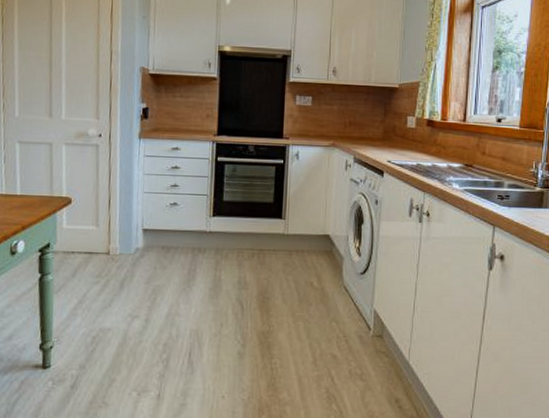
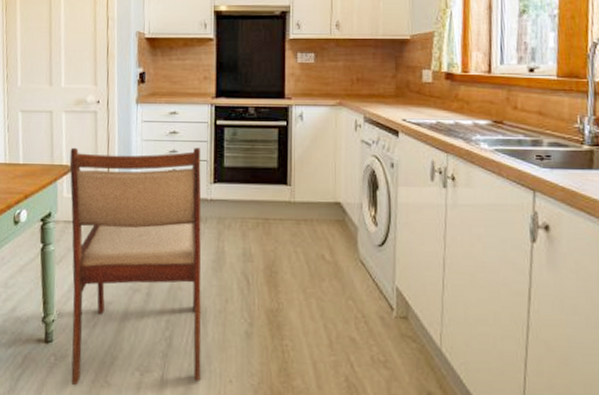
dining chair: none [68,180,202,408] -> present [69,147,202,386]

